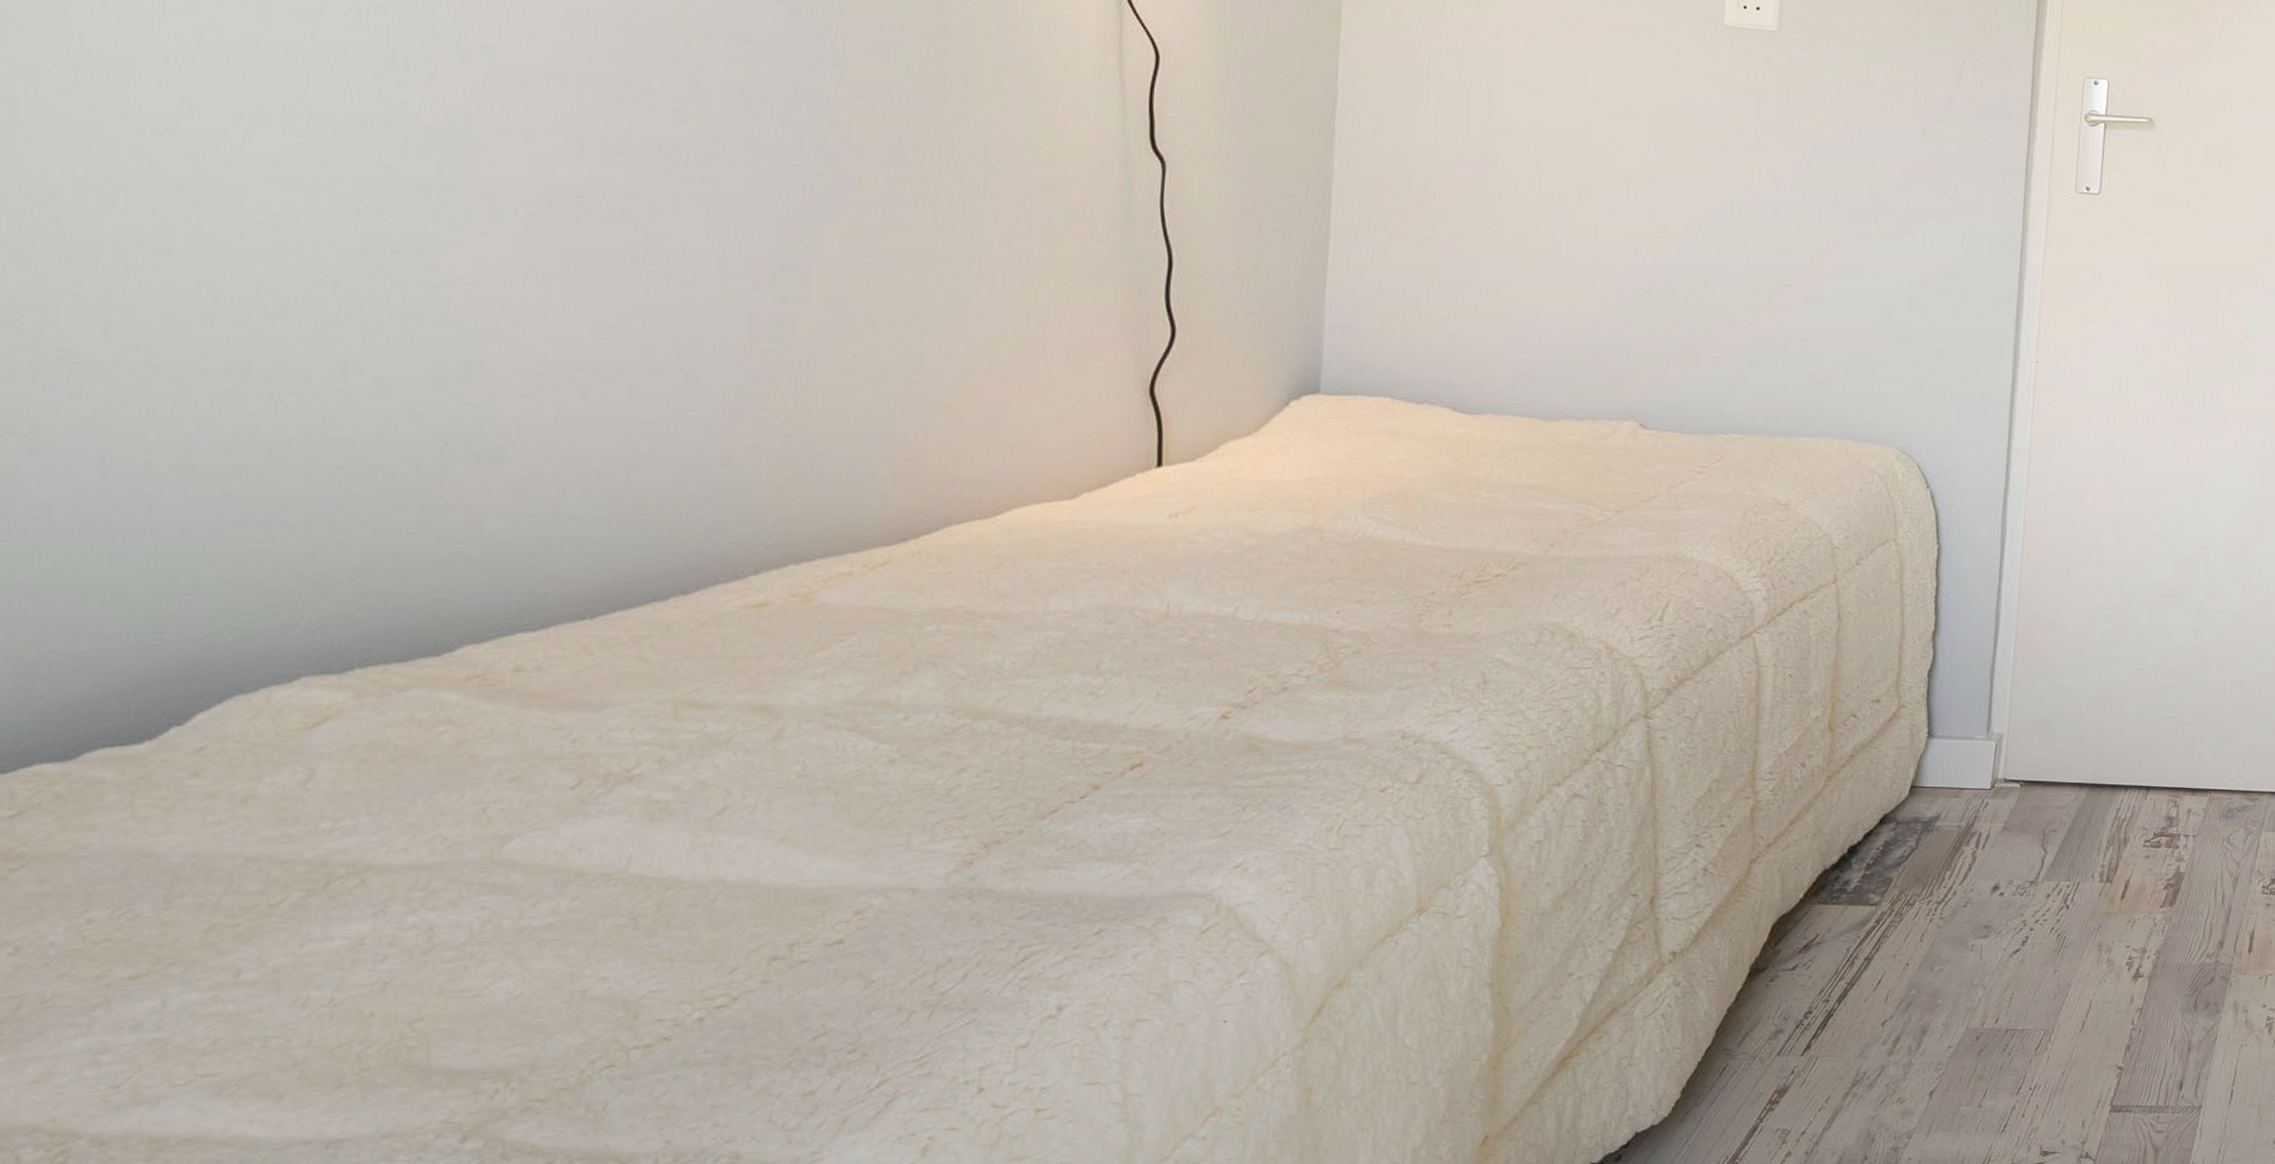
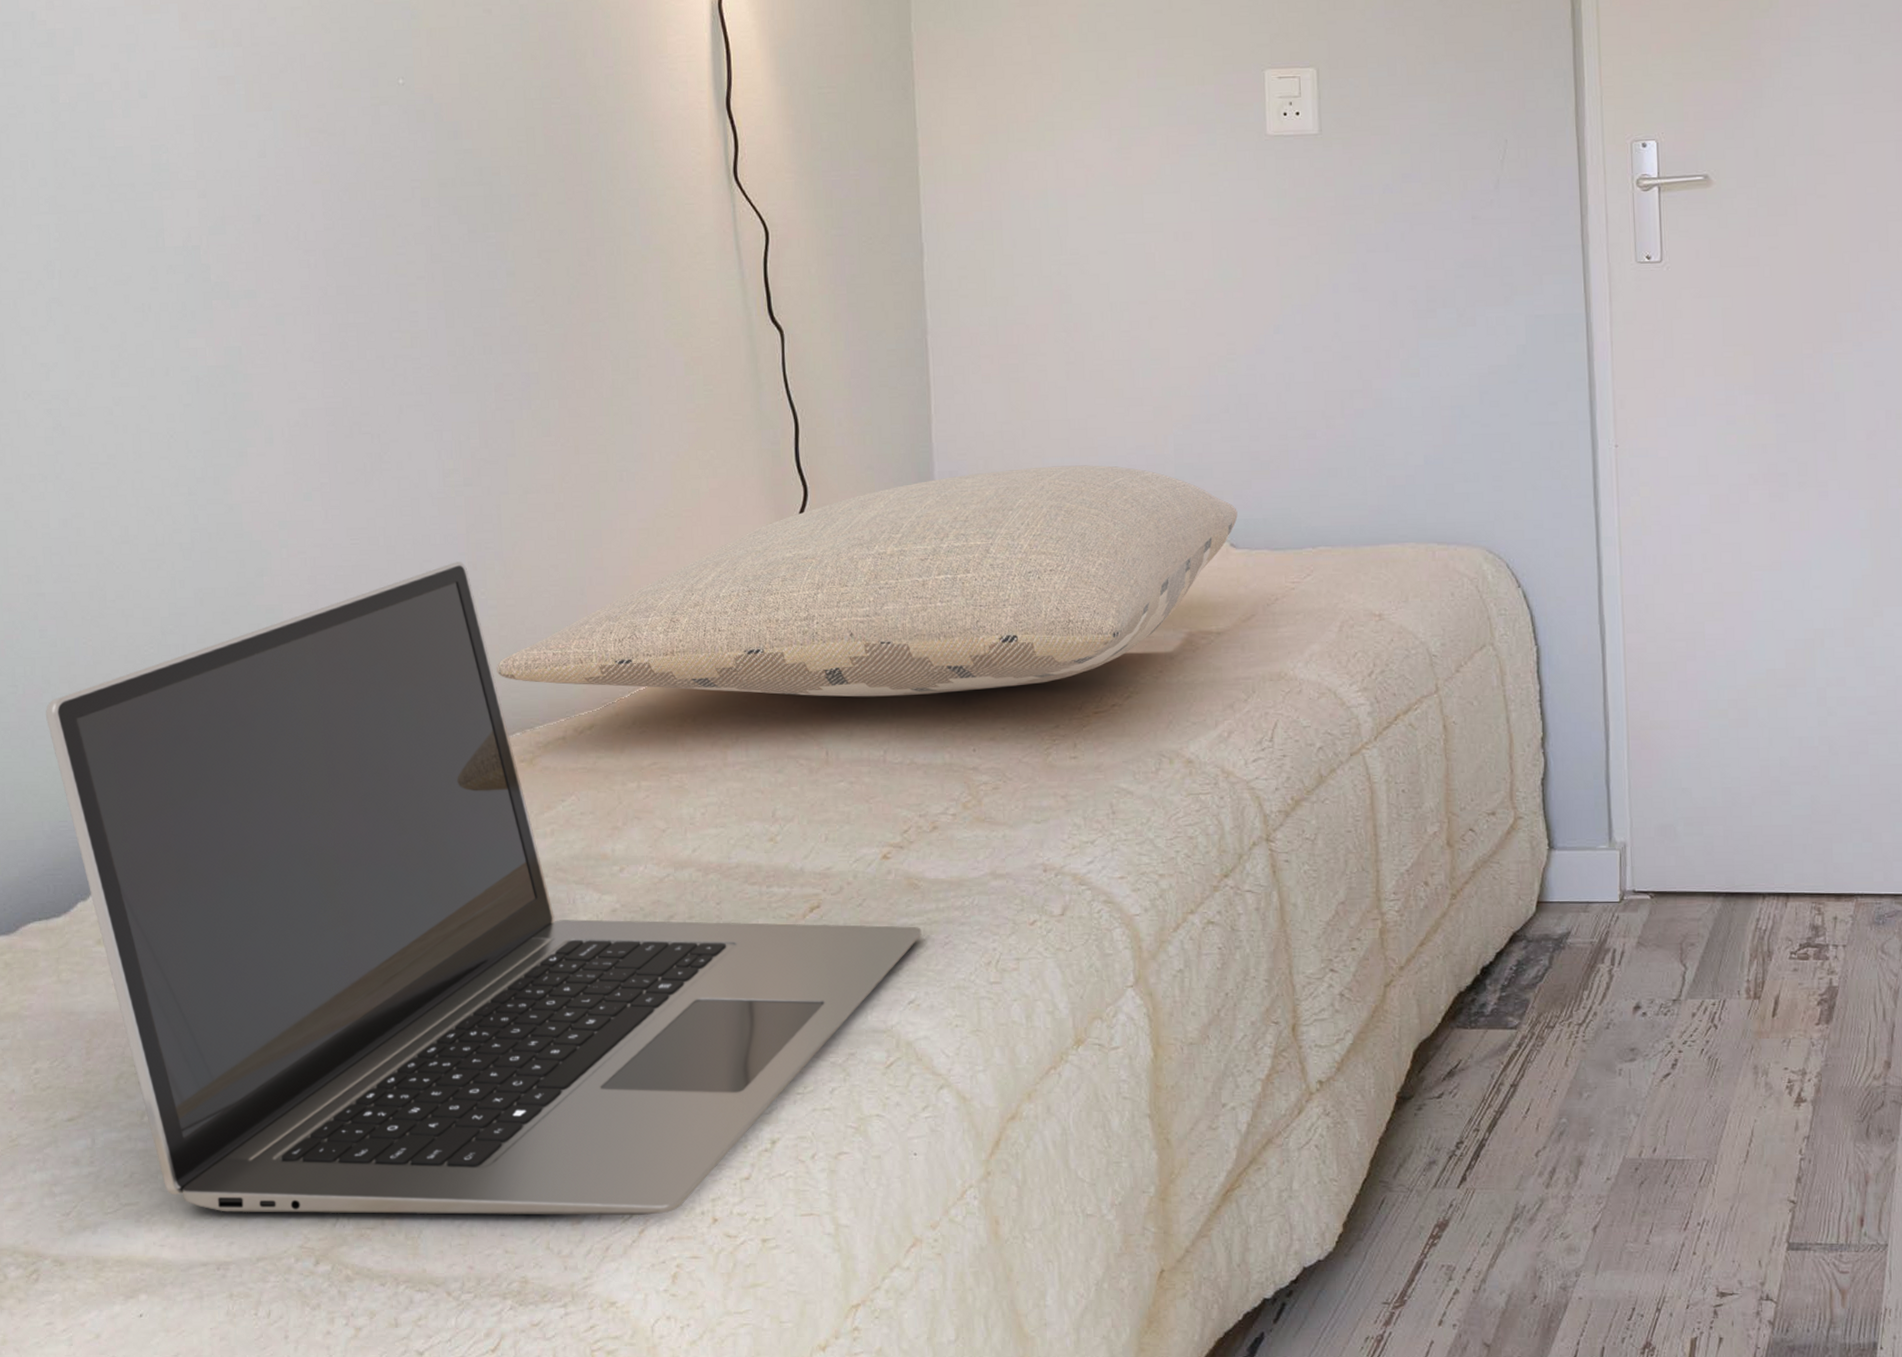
laptop: none [146,373,1257,1086] -> present [46,562,922,1216]
pillow: none [771,330,1651,553] -> present [496,465,1238,697]

